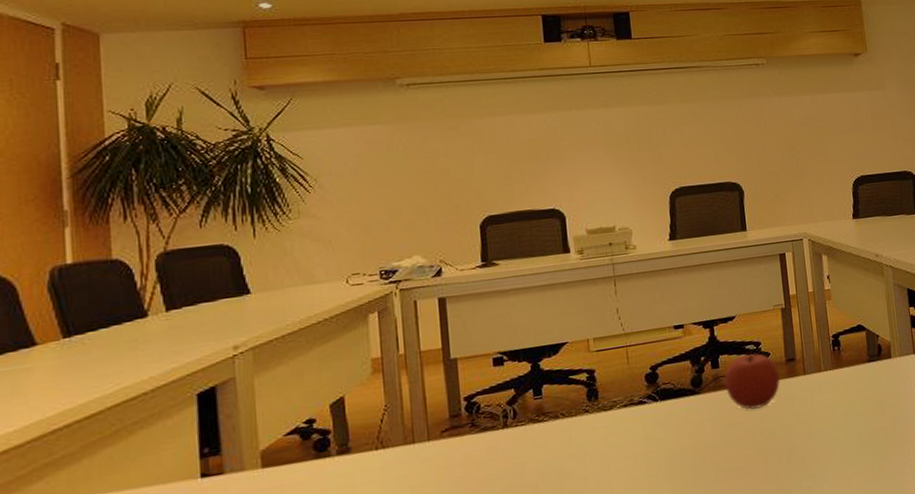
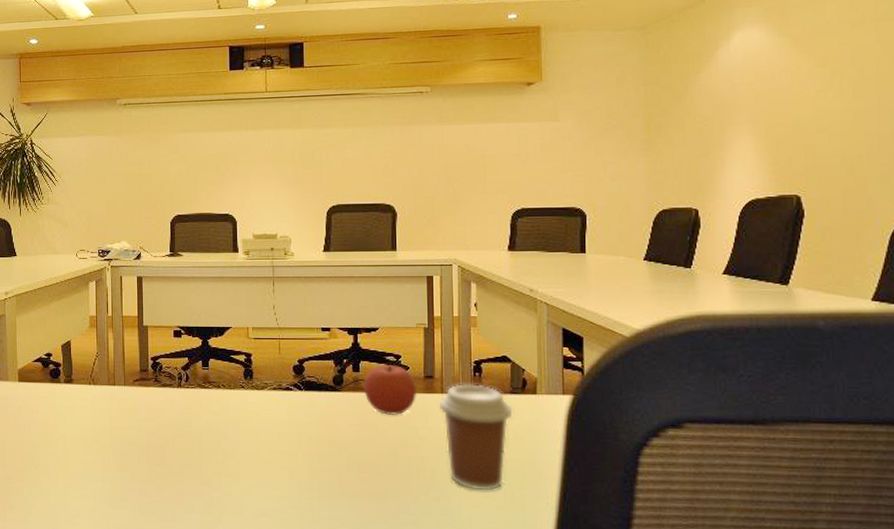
coffee cup: none [802,358,872,470] -> present [438,384,513,491]

